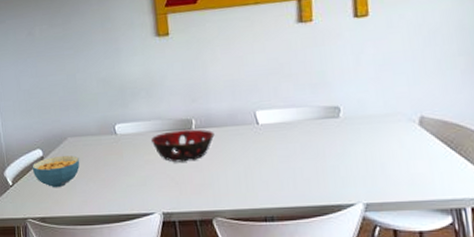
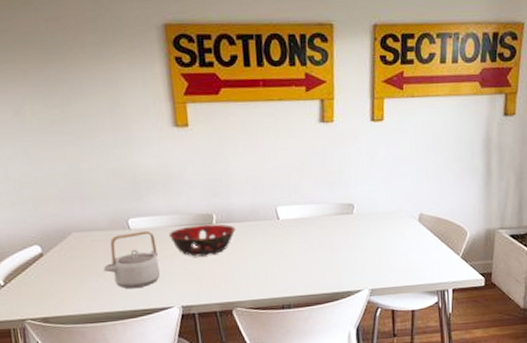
cereal bowl: present [32,155,80,188] -> none [28,252,88,287]
teapot: none [92,135,143,193] -> present [103,230,160,289]

